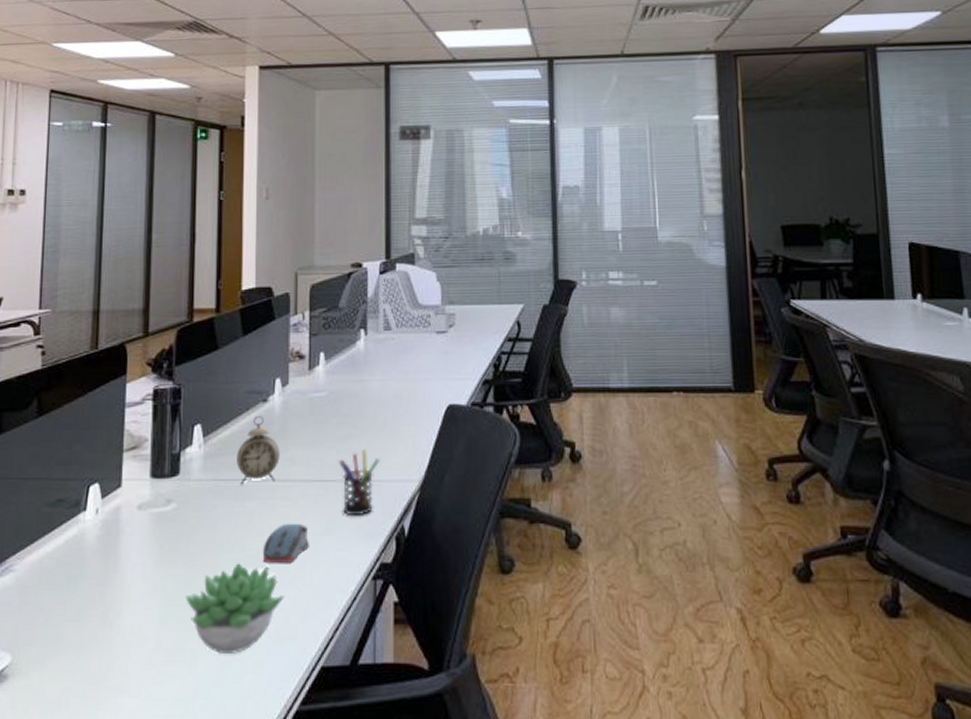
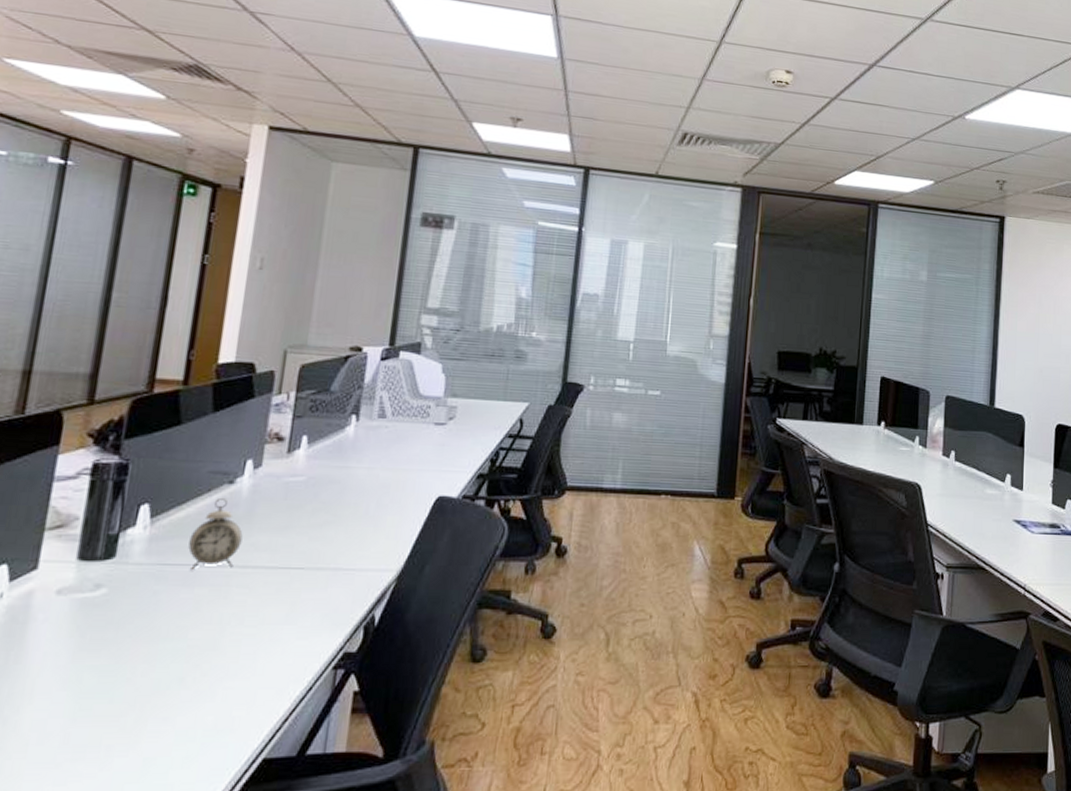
succulent plant: present [185,563,284,655] -> none [106,653,229,750]
computer mouse: present [262,523,309,563] -> none [208,611,265,653]
pen holder: present [339,449,380,515] -> none [308,537,357,604]

